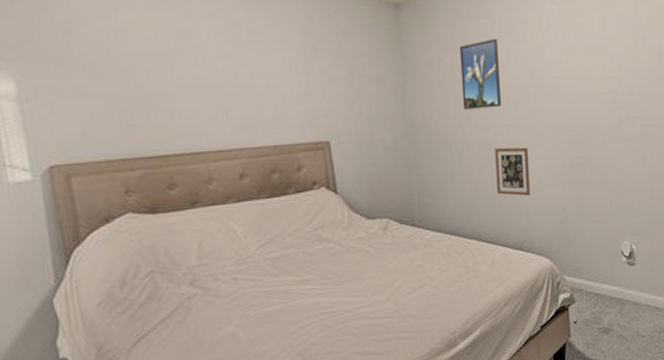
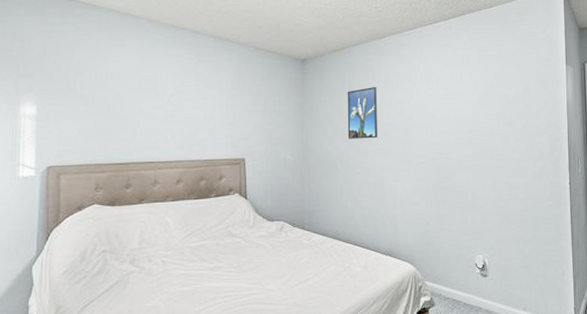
picture frame: present [495,147,531,196] -> none [371,170,399,210]

